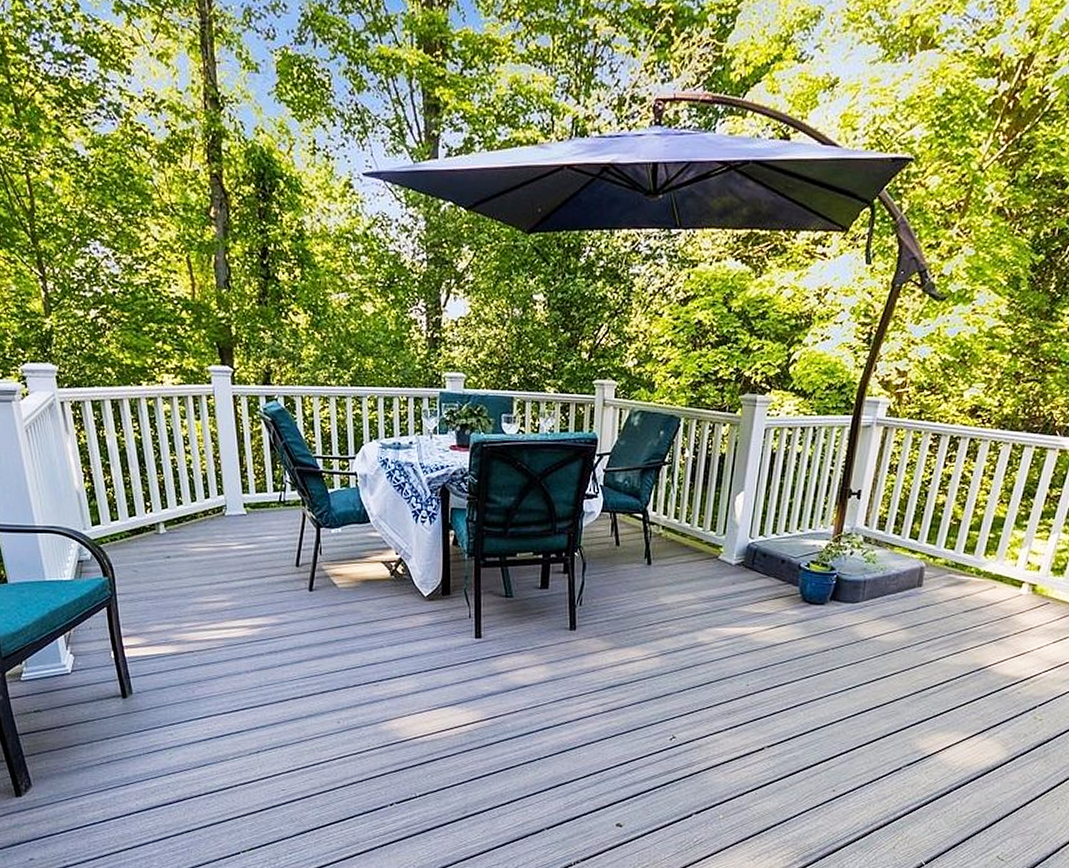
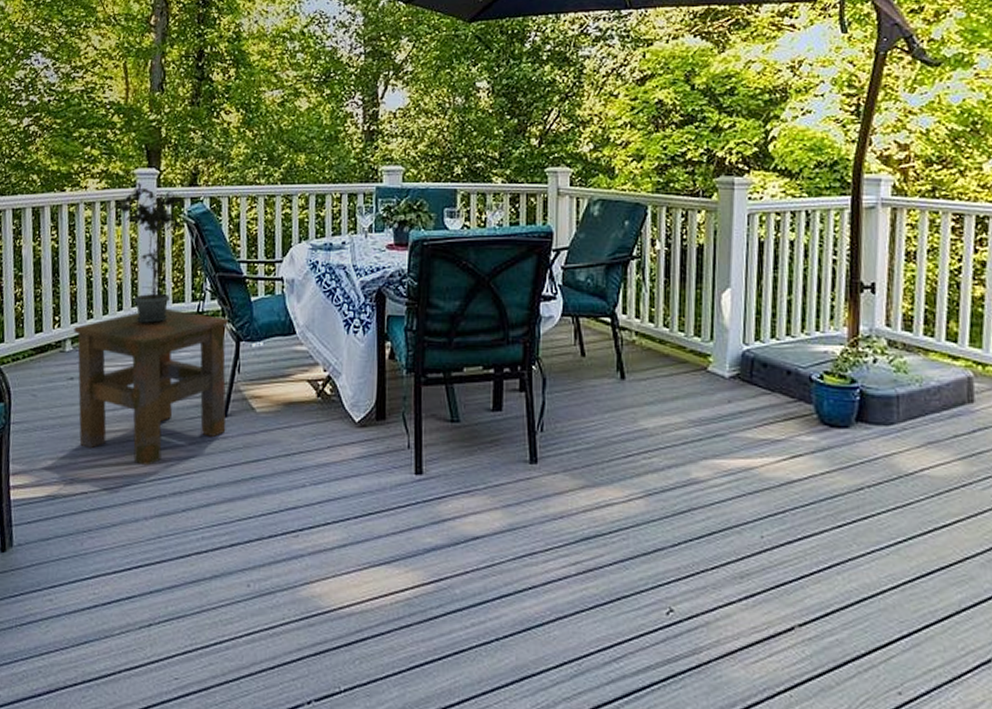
side table: none [165,497,312,631] -> present [73,308,228,466]
potted plant: none [187,380,263,511] -> present [109,183,188,324]

